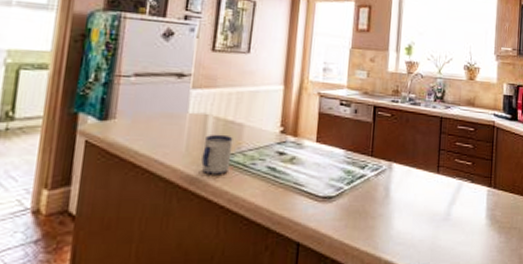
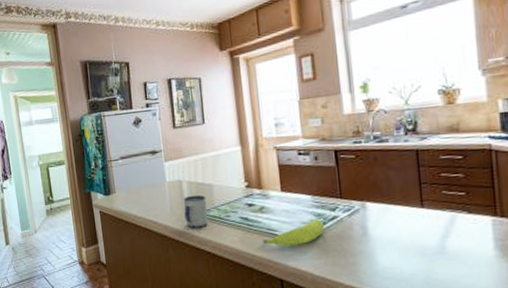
fruit: none [286,175,352,204] -> present [262,218,325,247]

